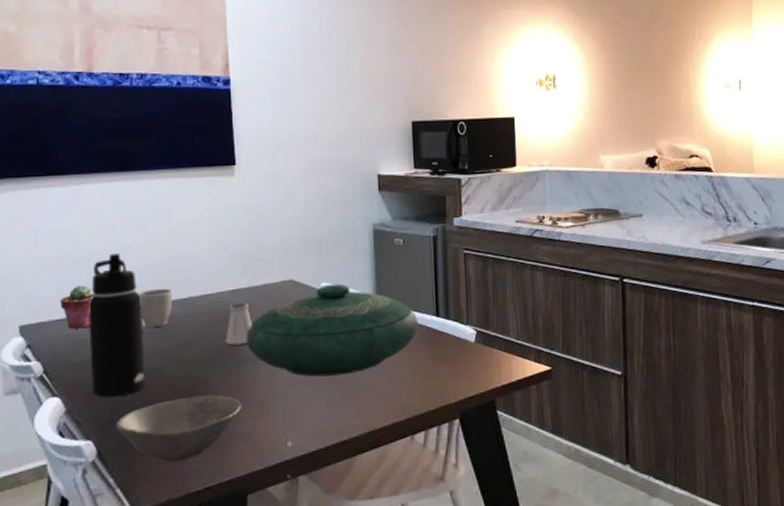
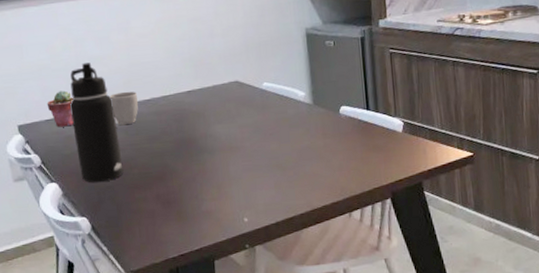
bowl: present [116,394,242,463] -> none [103,180,204,235]
saltshaker: present [225,301,252,346] -> none [185,100,206,139]
decorative bowl: present [246,283,419,377] -> none [202,83,352,164]

